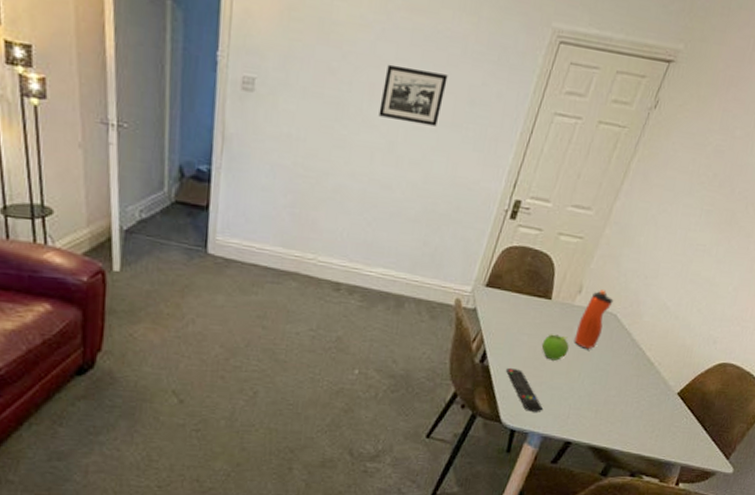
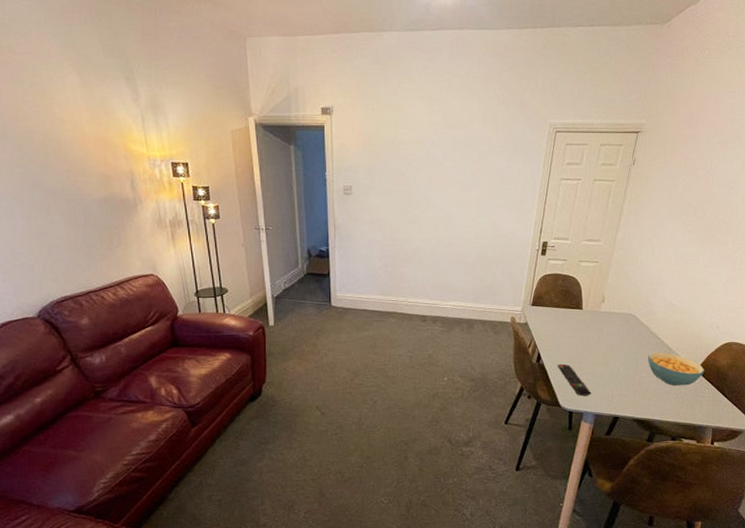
picture frame: present [378,64,448,126] -> none [437,163,481,200]
fruit: present [541,334,569,361] -> none [581,335,603,355]
water bottle: present [574,290,614,349] -> none [606,298,631,343]
cereal bowl: none [620,365,688,412] -> present [647,352,705,386]

